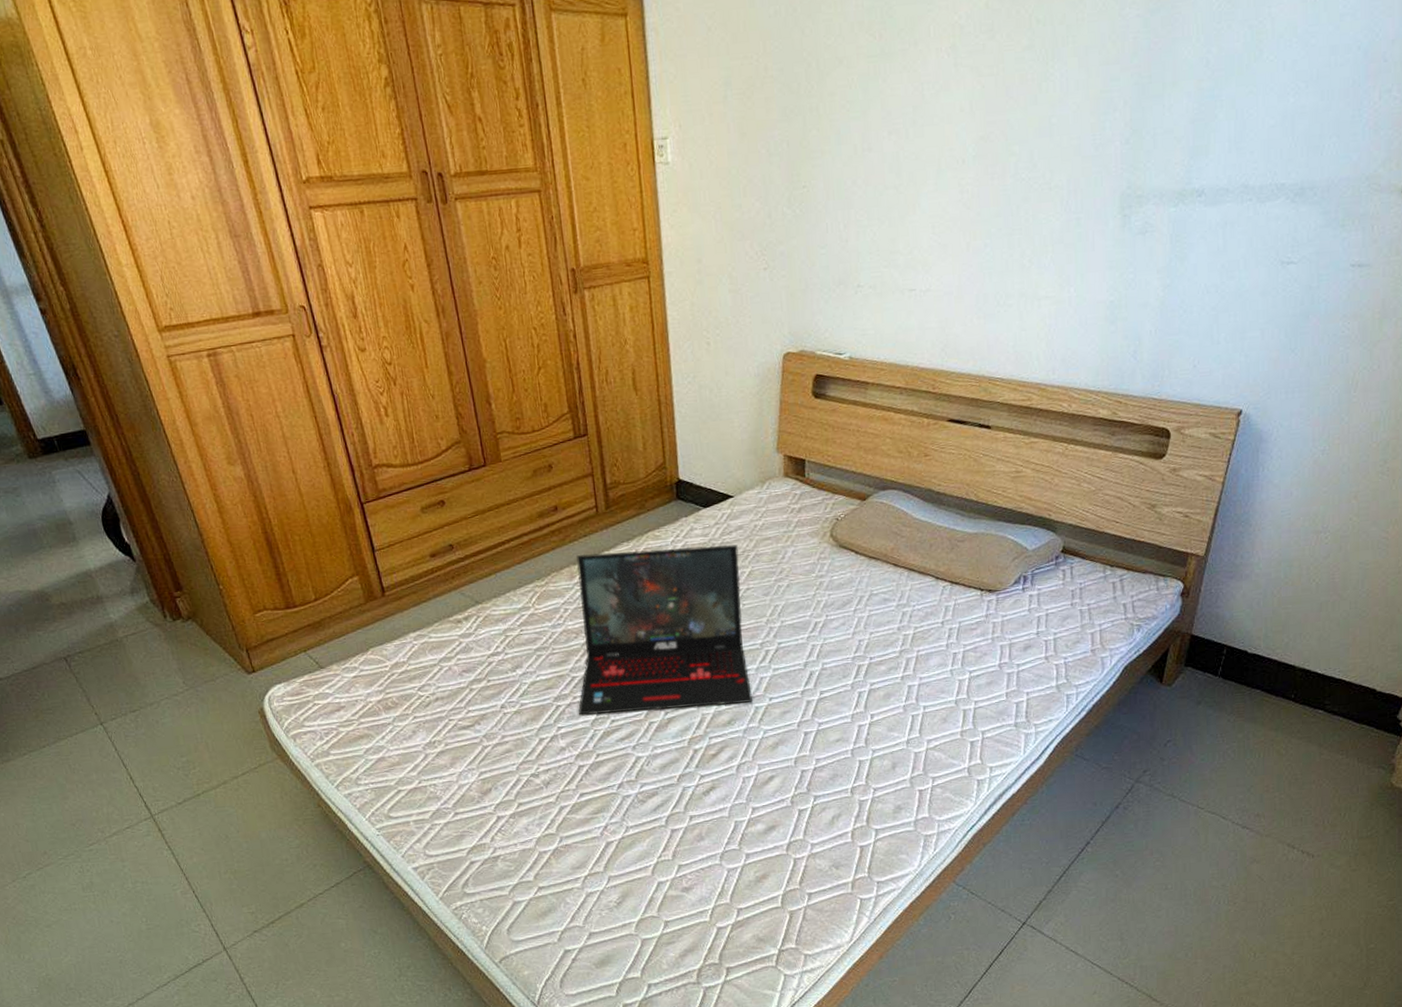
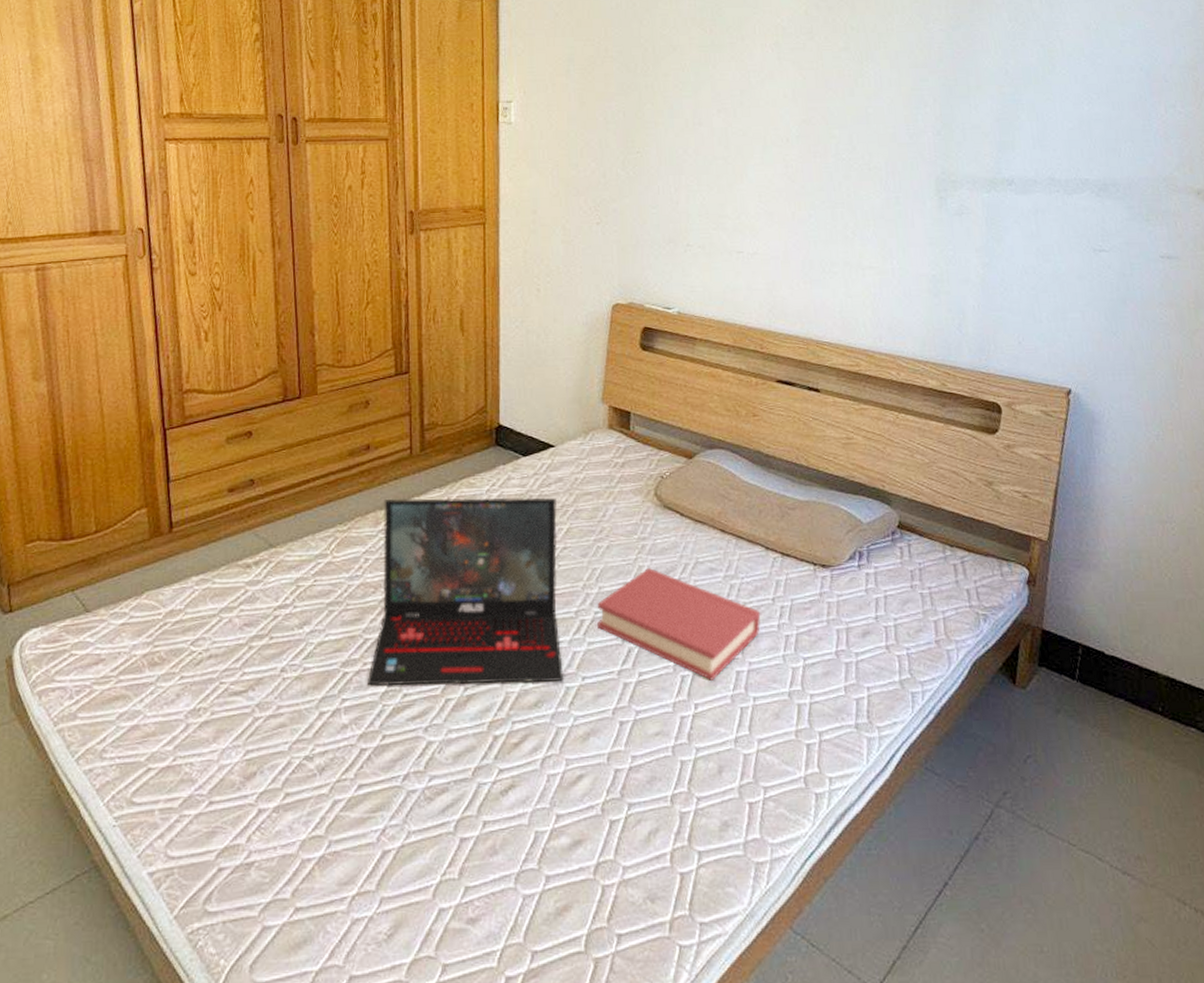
hardback book: none [781,602,931,695] -> present [597,568,761,681]

